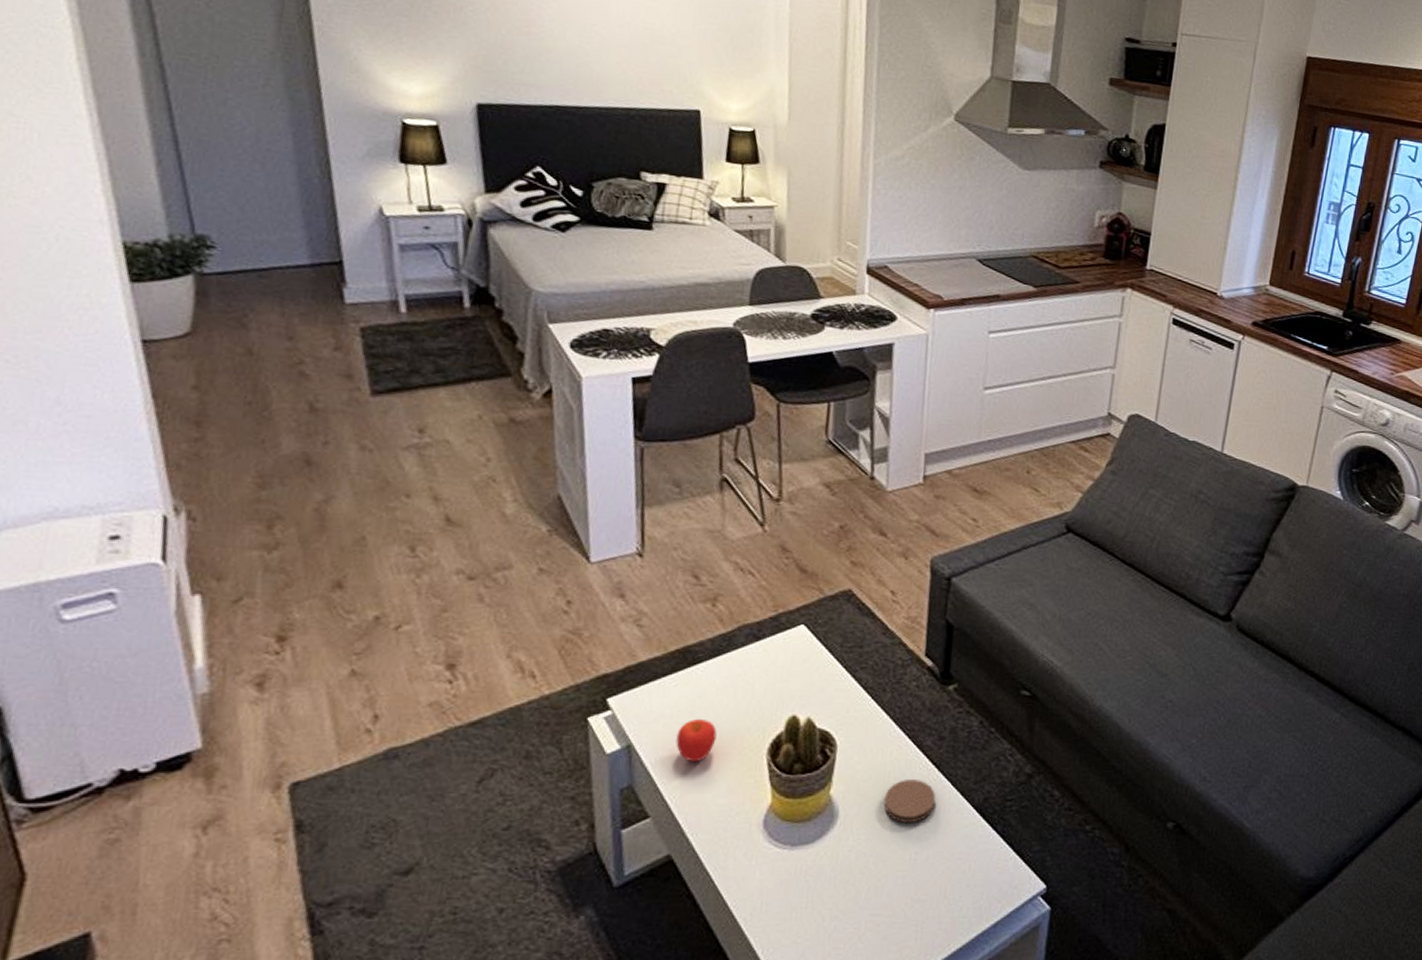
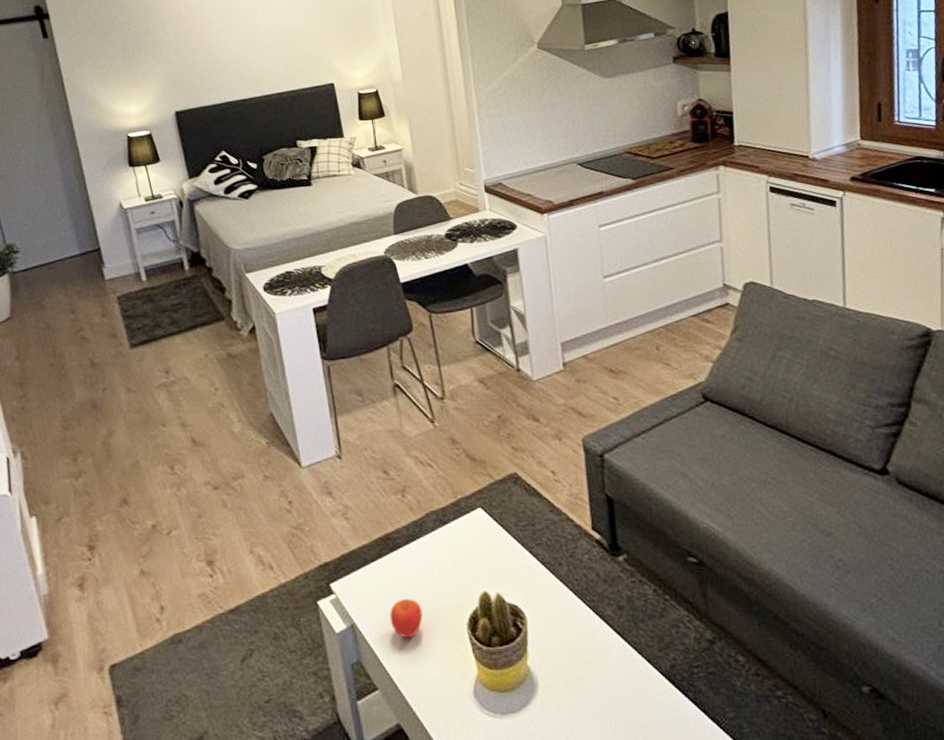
coaster: present [883,780,936,824] -> none [577,649,626,692]

